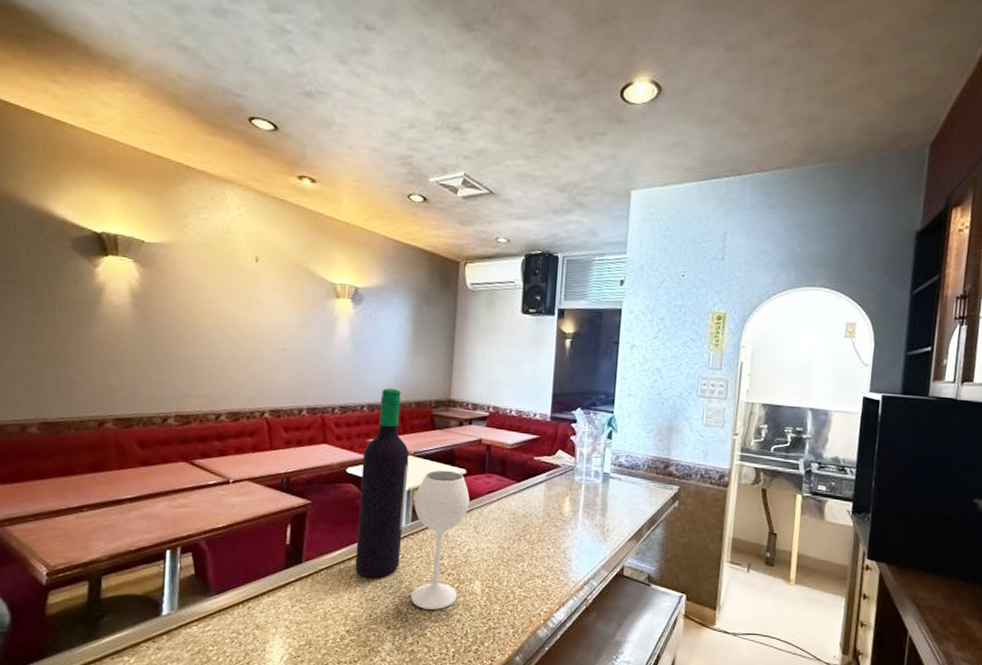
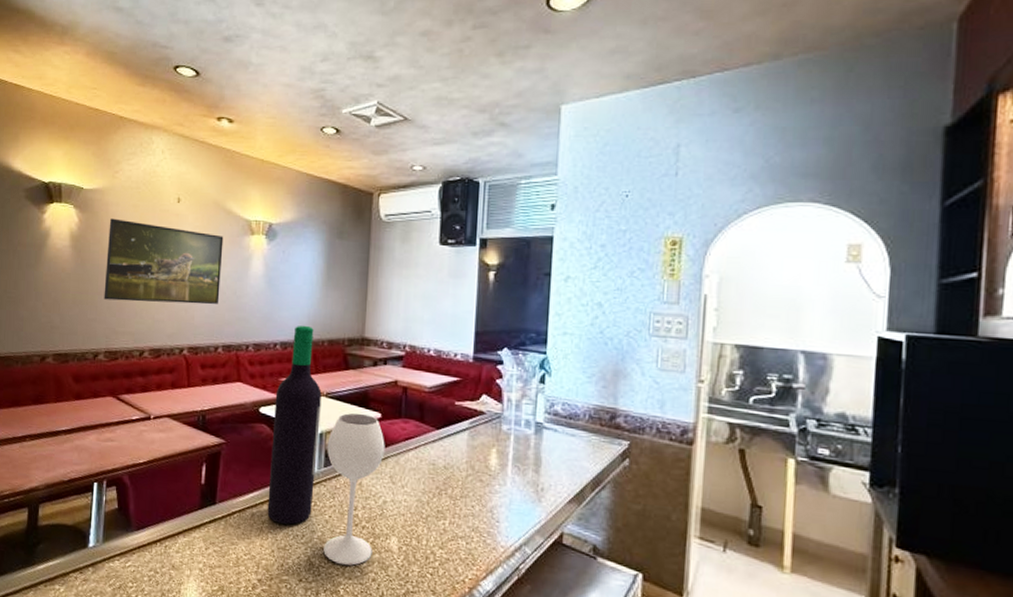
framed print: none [172,275,307,367] -> present [104,218,224,305]

